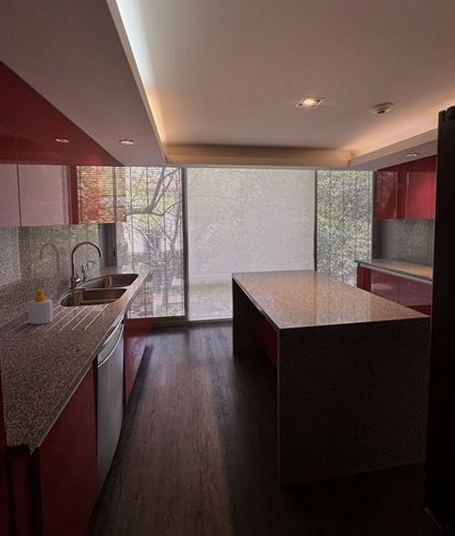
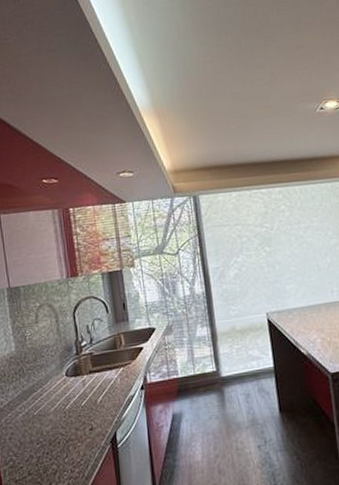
soap bottle: present [28,288,53,325] -> none [26,358,58,405]

